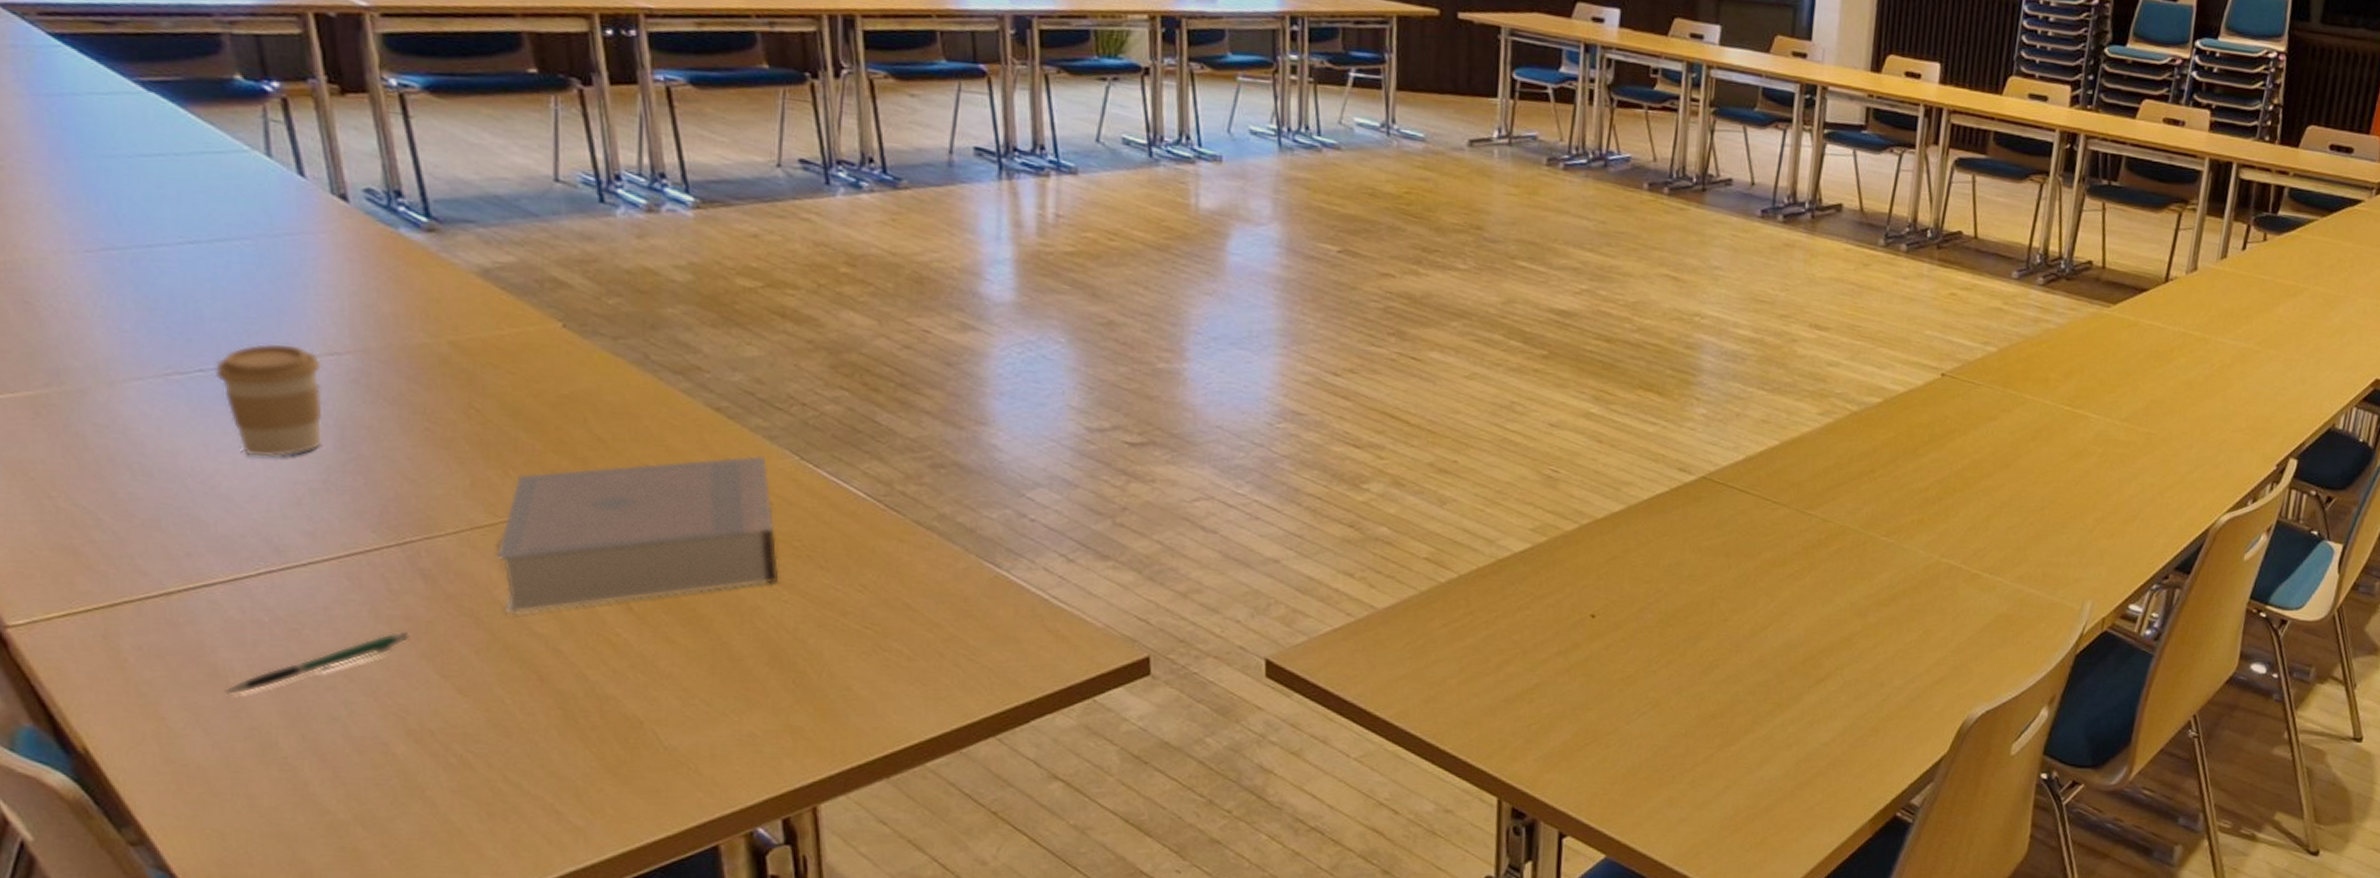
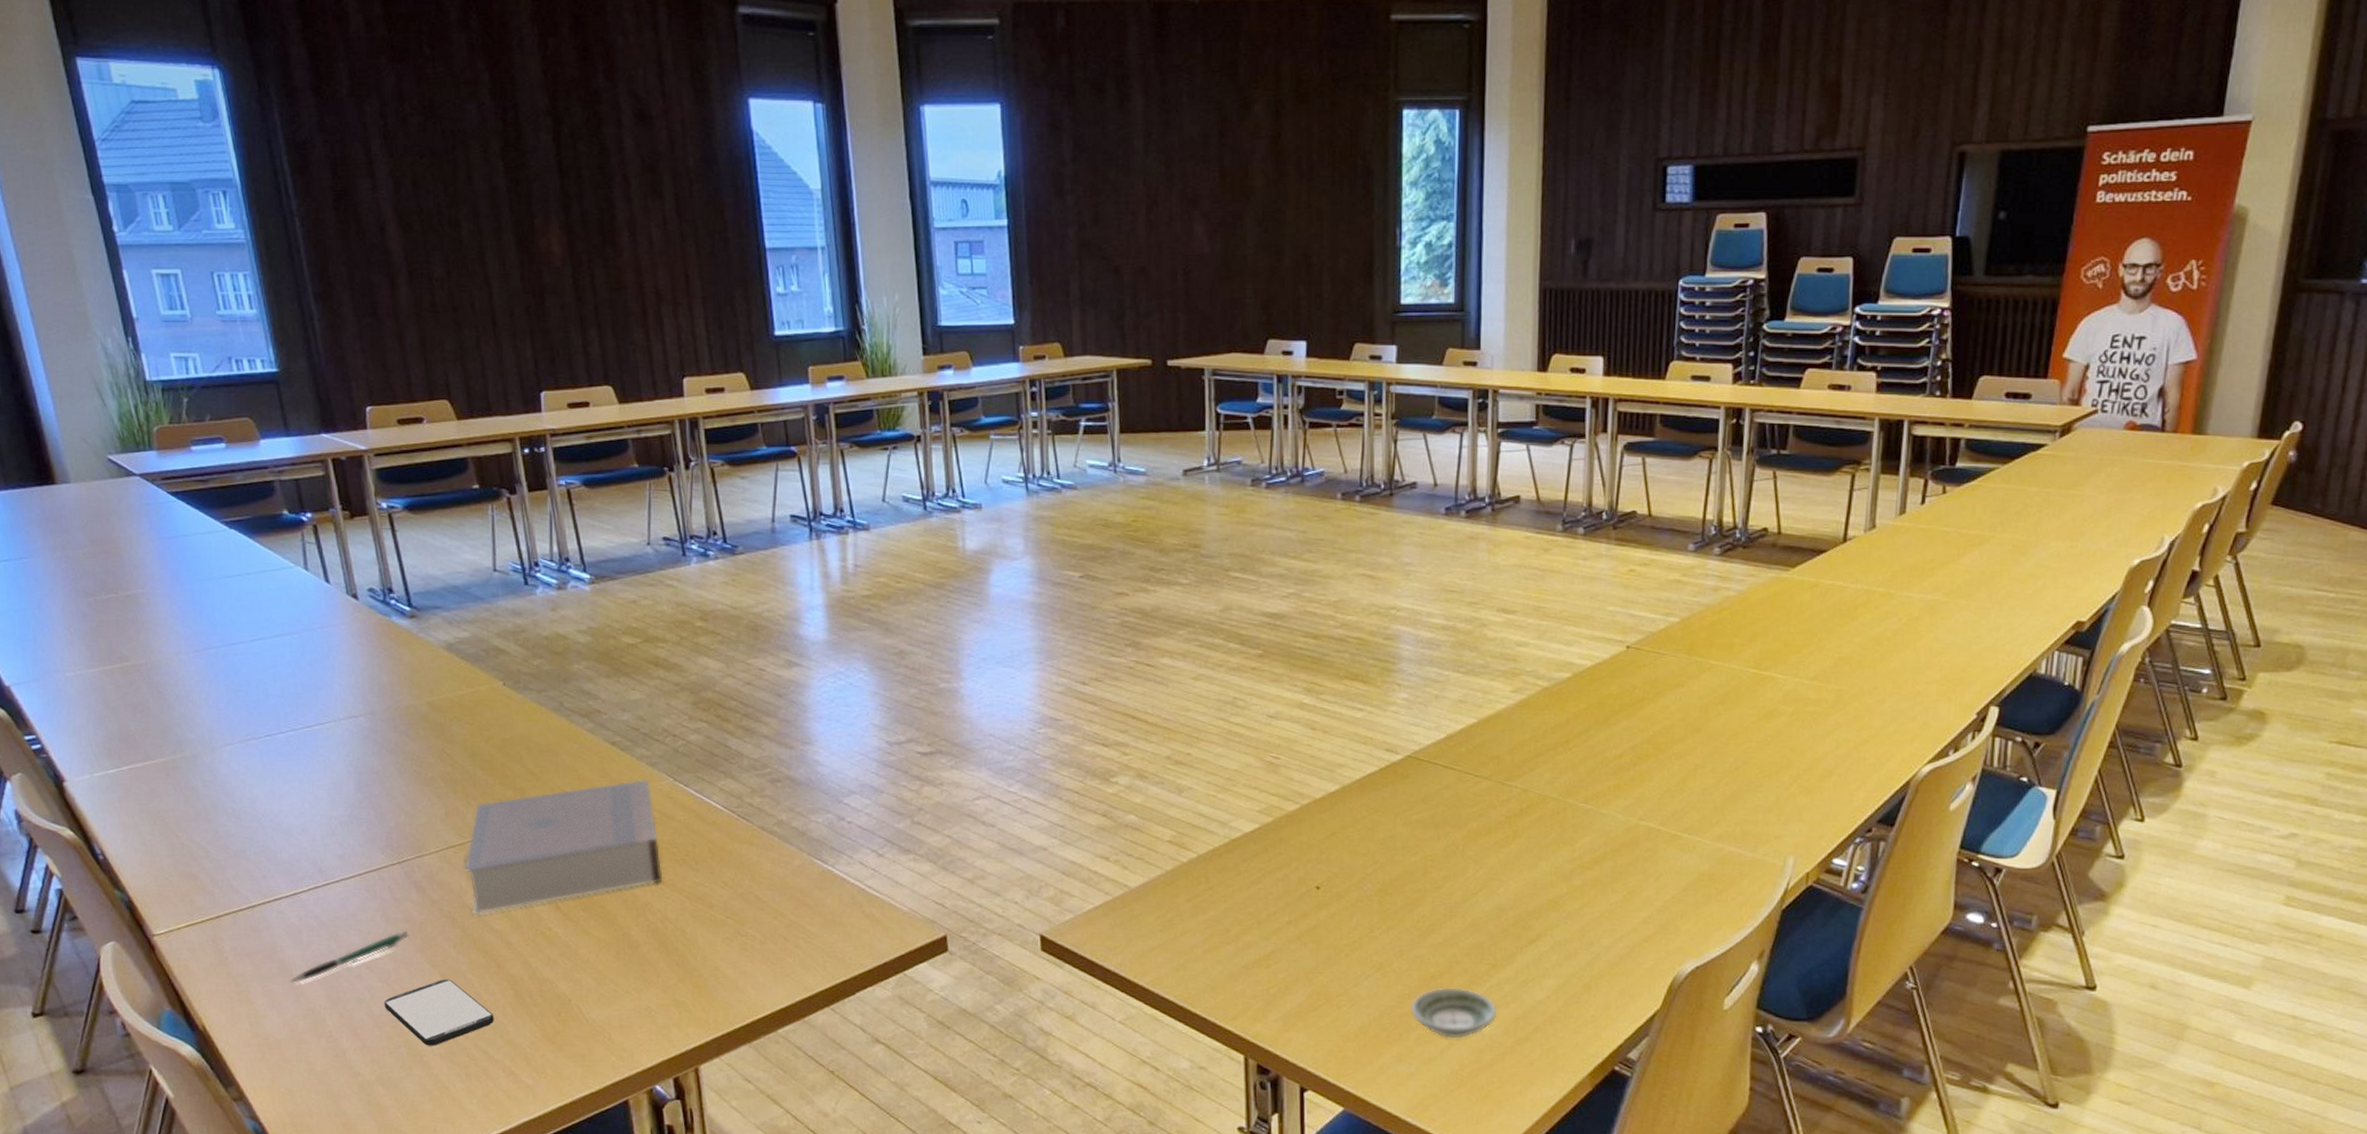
coffee cup: present [214,343,322,458] -> none [276,712,347,799]
smartphone: none [368,693,532,778] -> present [384,979,494,1046]
saucer: none [1686,727,1780,782] -> present [1410,987,1498,1039]

